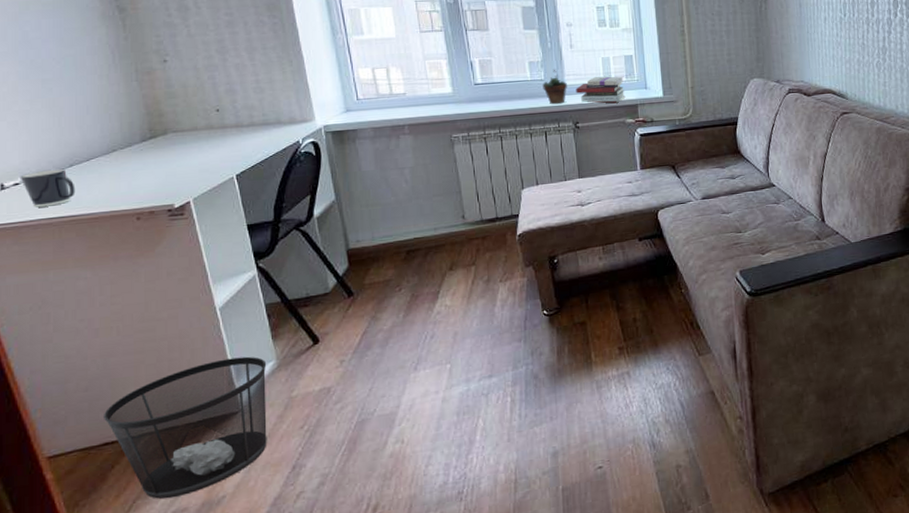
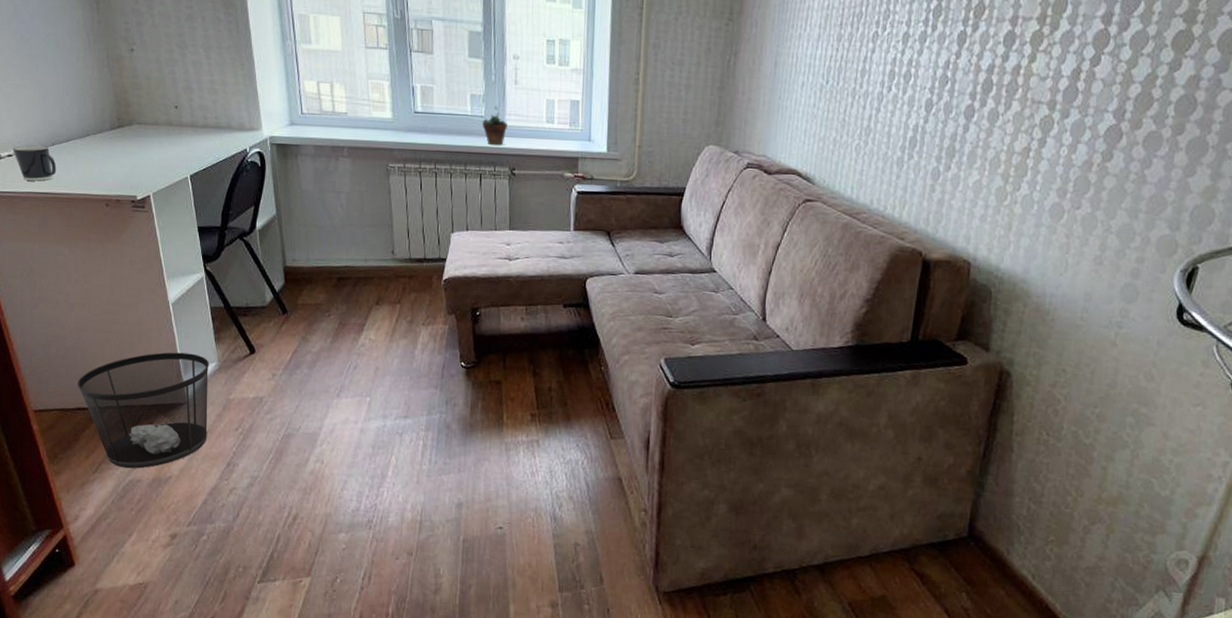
books: present [576,76,626,104] -> none [516,121,567,153]

